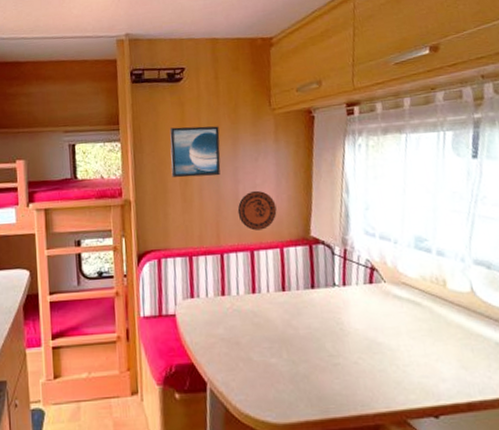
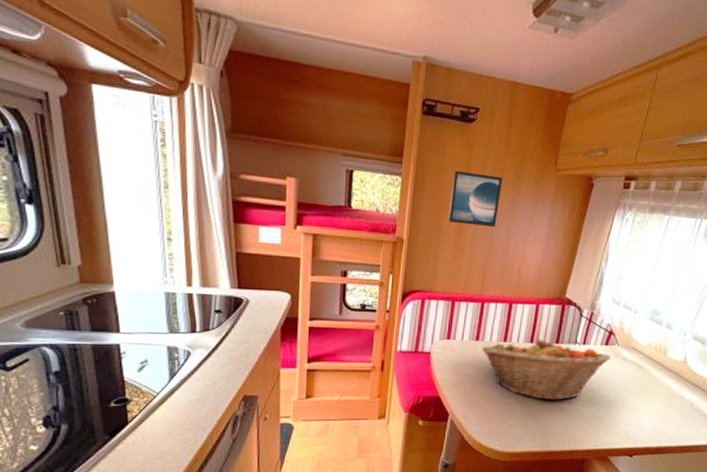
fruit basket: none [230,284,380,356] -> present [482,337,611,401]
decorative plate: present [237,190,277,231] -> none [504,247,541,286]

